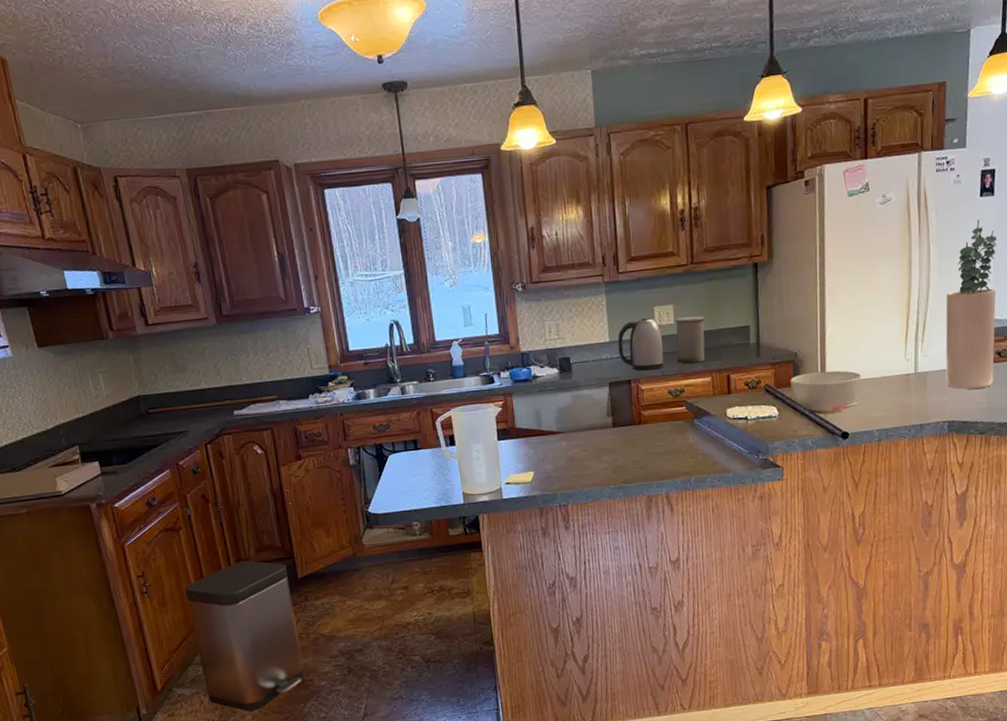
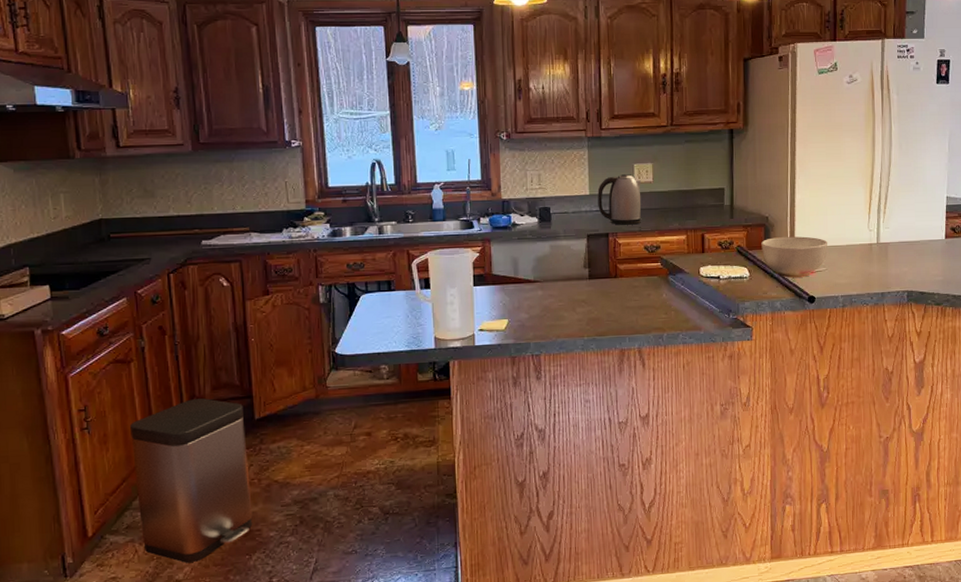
canister: present [675,316,705,364] -> none [654,175,682,221]
vase: present [945,219,998,390] -> none [905,104,952,262]

